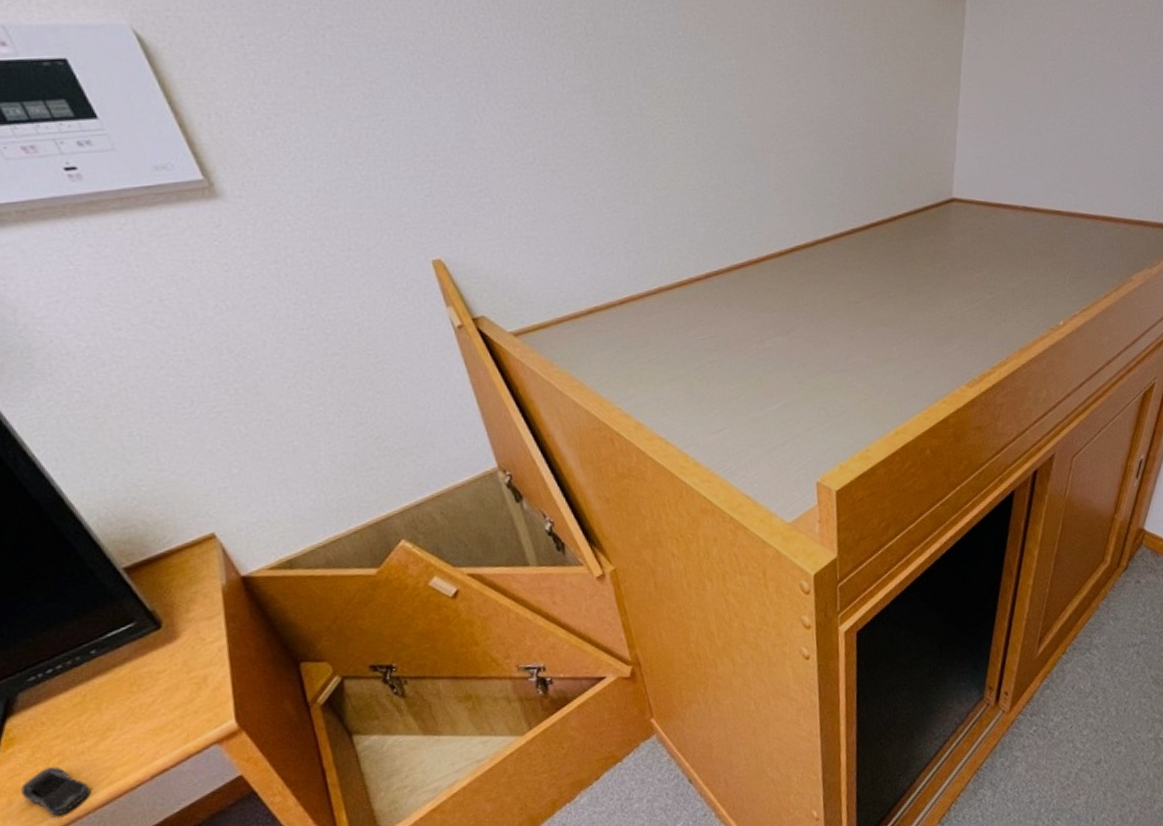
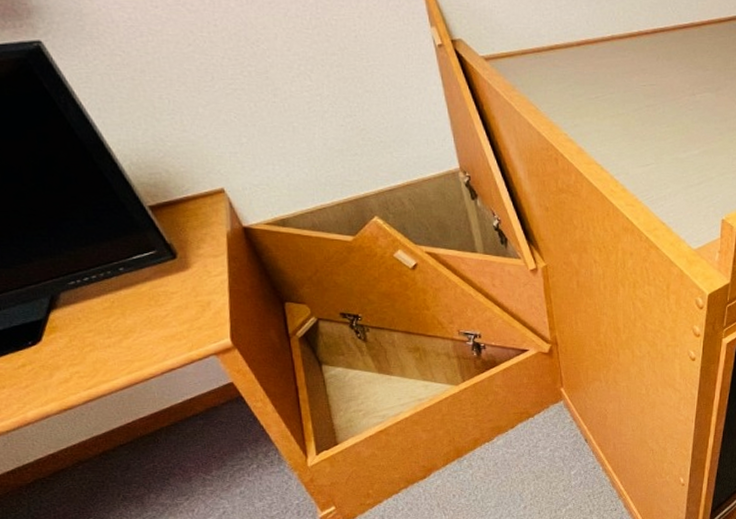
computer mouse: present [21,766,91,816] -> none [60,354,114,392]

